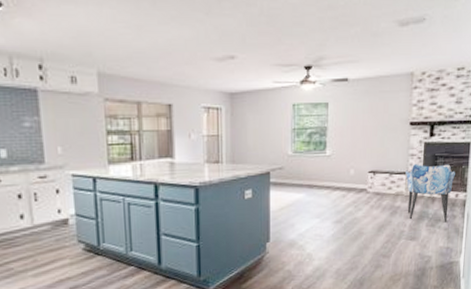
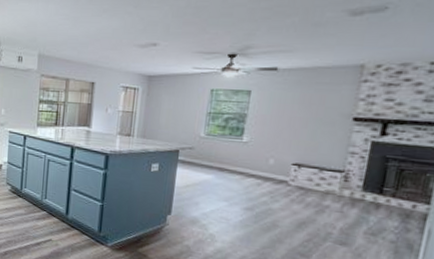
armchair: present [405,164,455,223] -> none [339,163,415,235]

